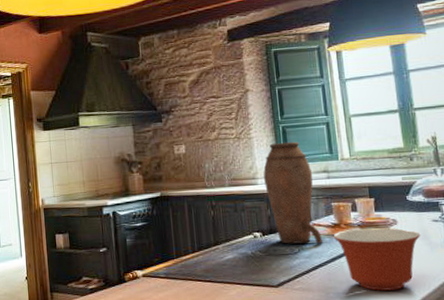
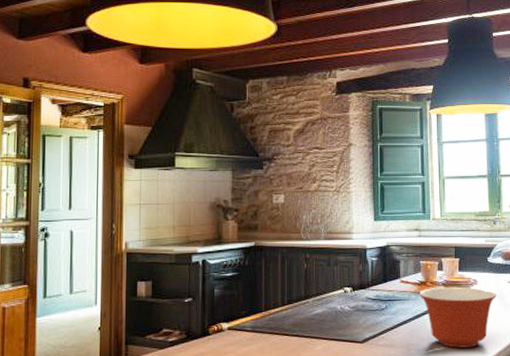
vase: present [263,141,322,244] -> none [358,198,409,301]

